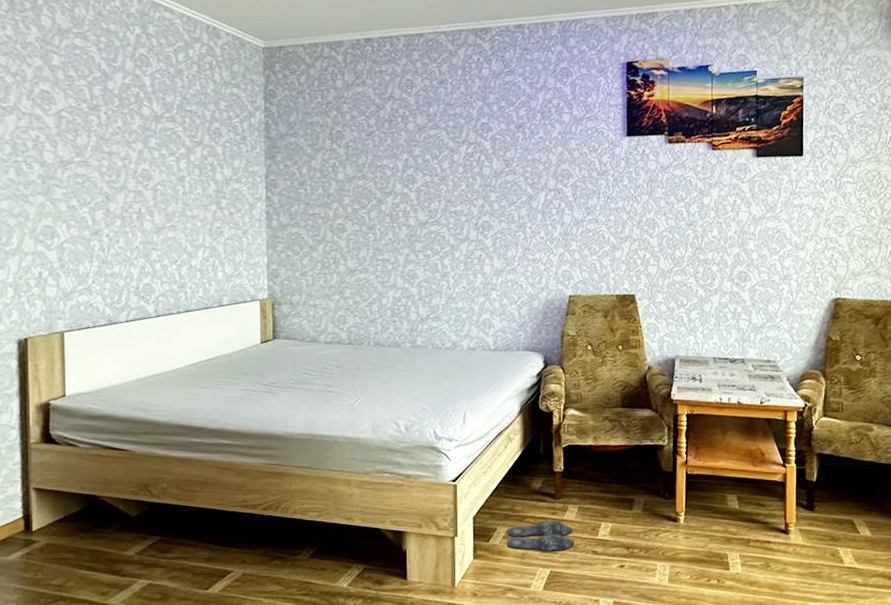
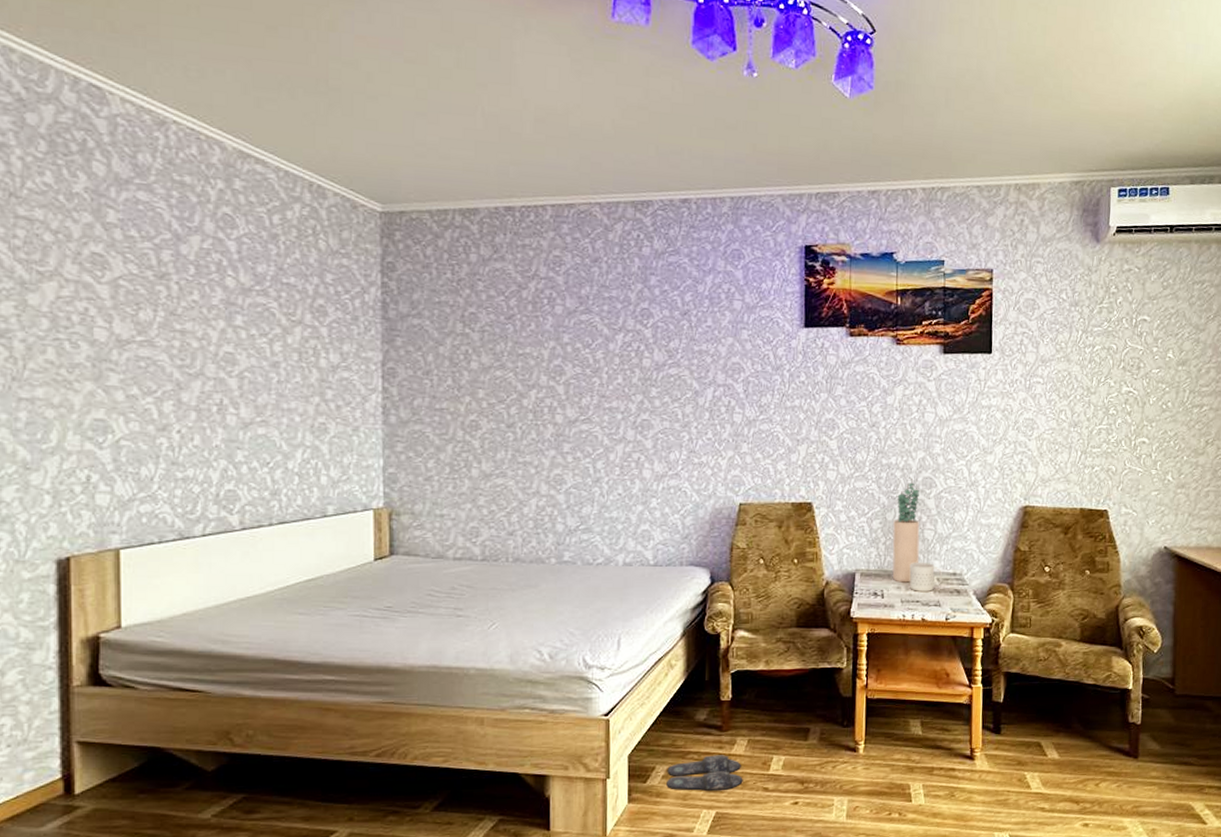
vase: none [709,273,736,368] -> present [892,479,920,583]
mug: none [725,349,757,377] -> present [909,562,942,591]

